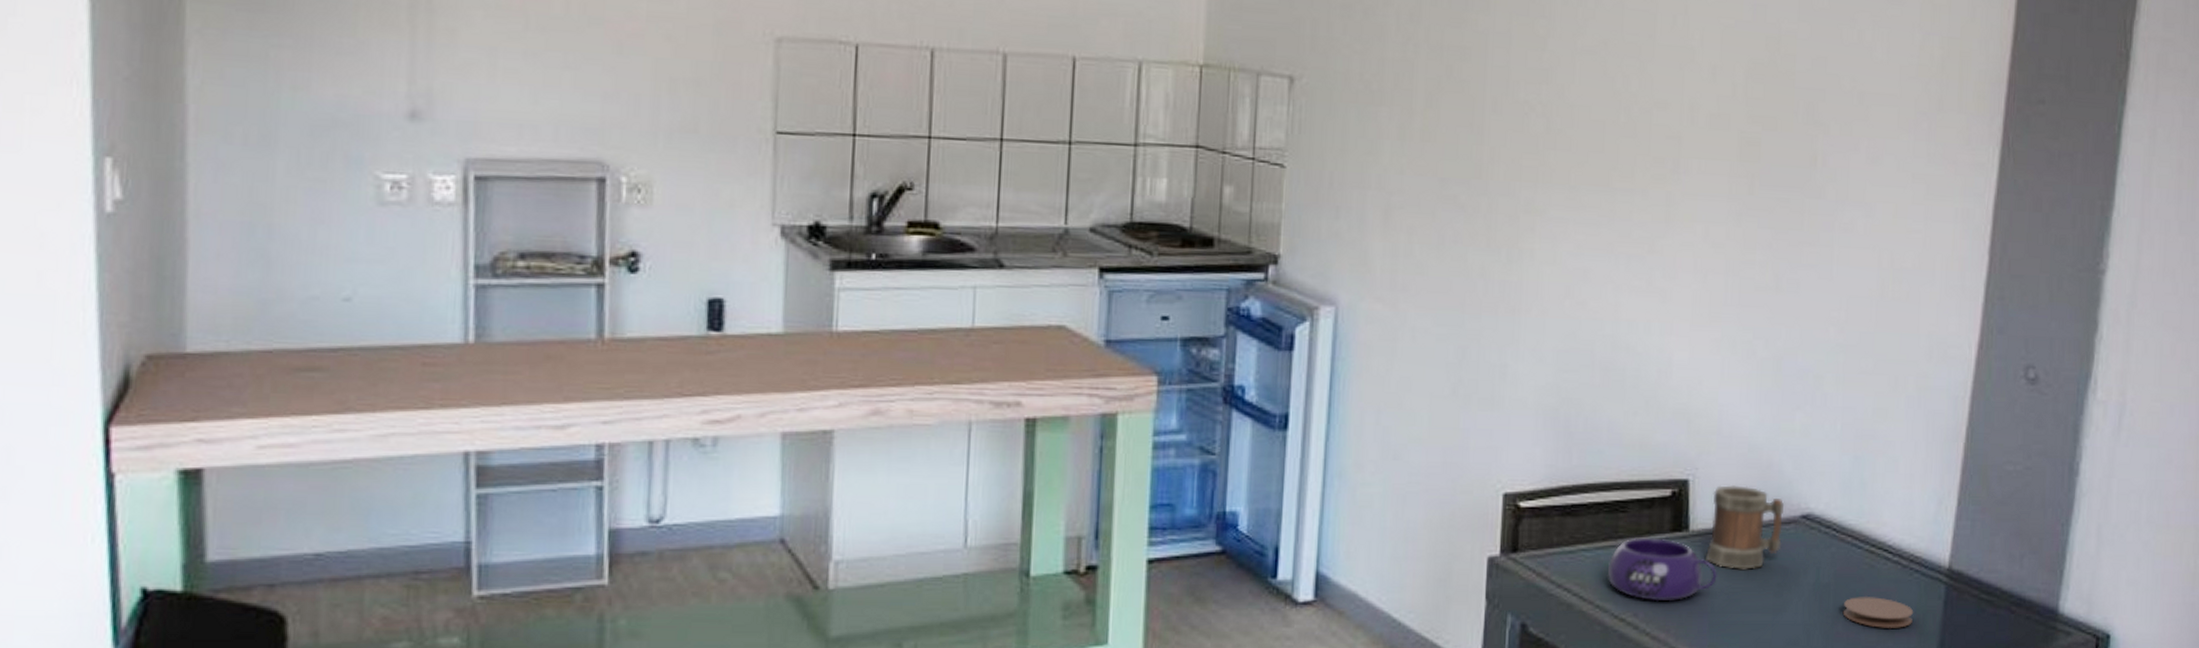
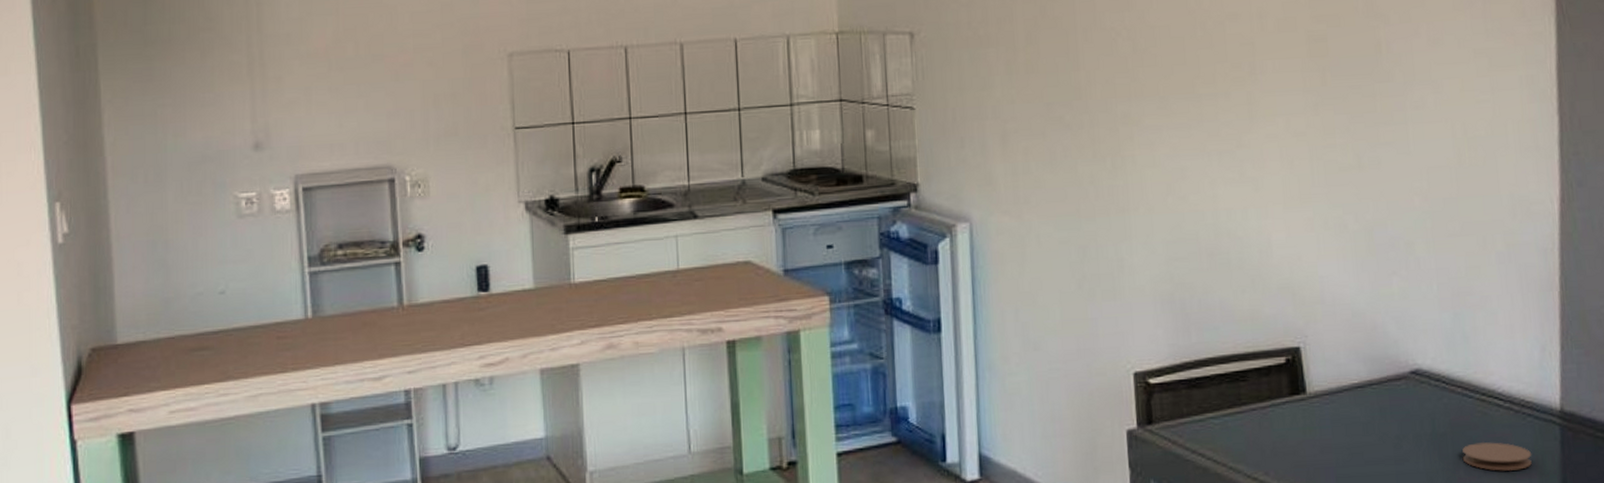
bowl: present [1607,537,1717,602] -> none [1236,402,1338,460]
mug: present [1705,485,1785,570] -> none [1324,348,1395,425]

